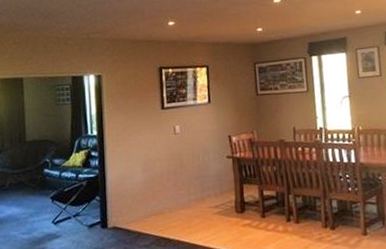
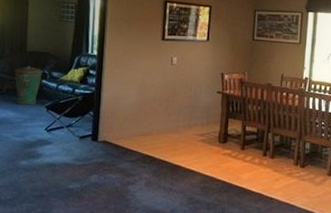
trash can: none [16,155,44,199] -> present [14,65,42,105]

